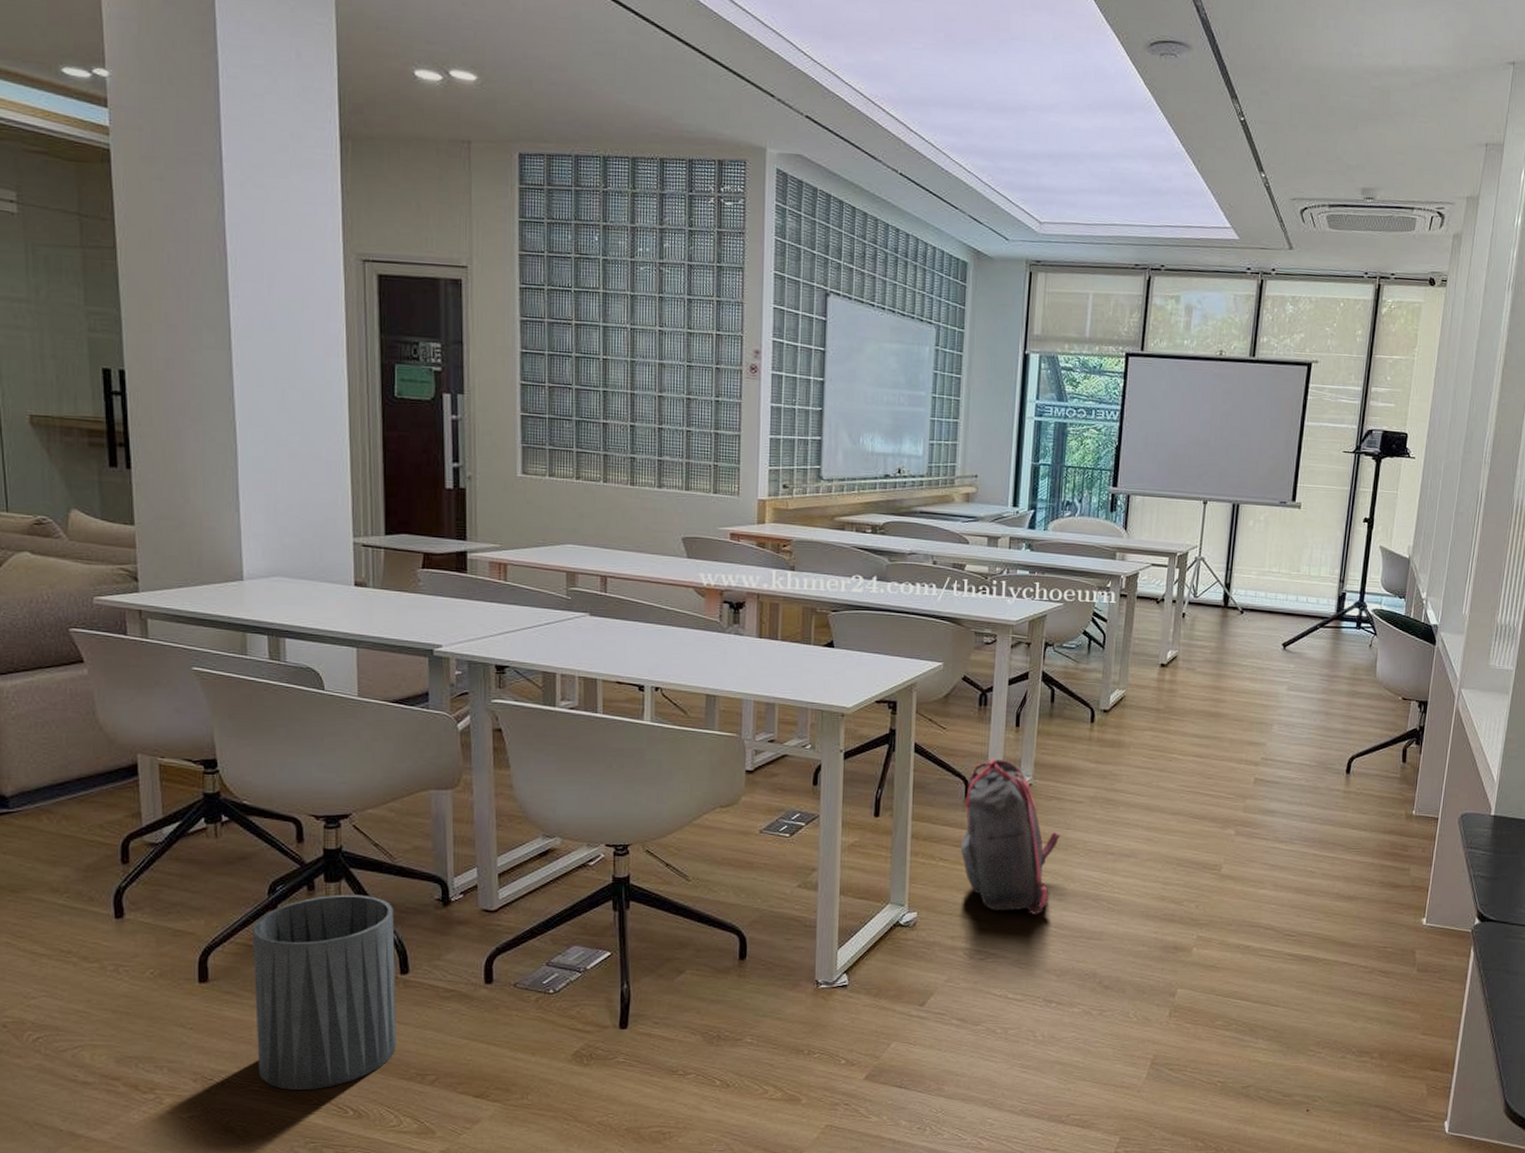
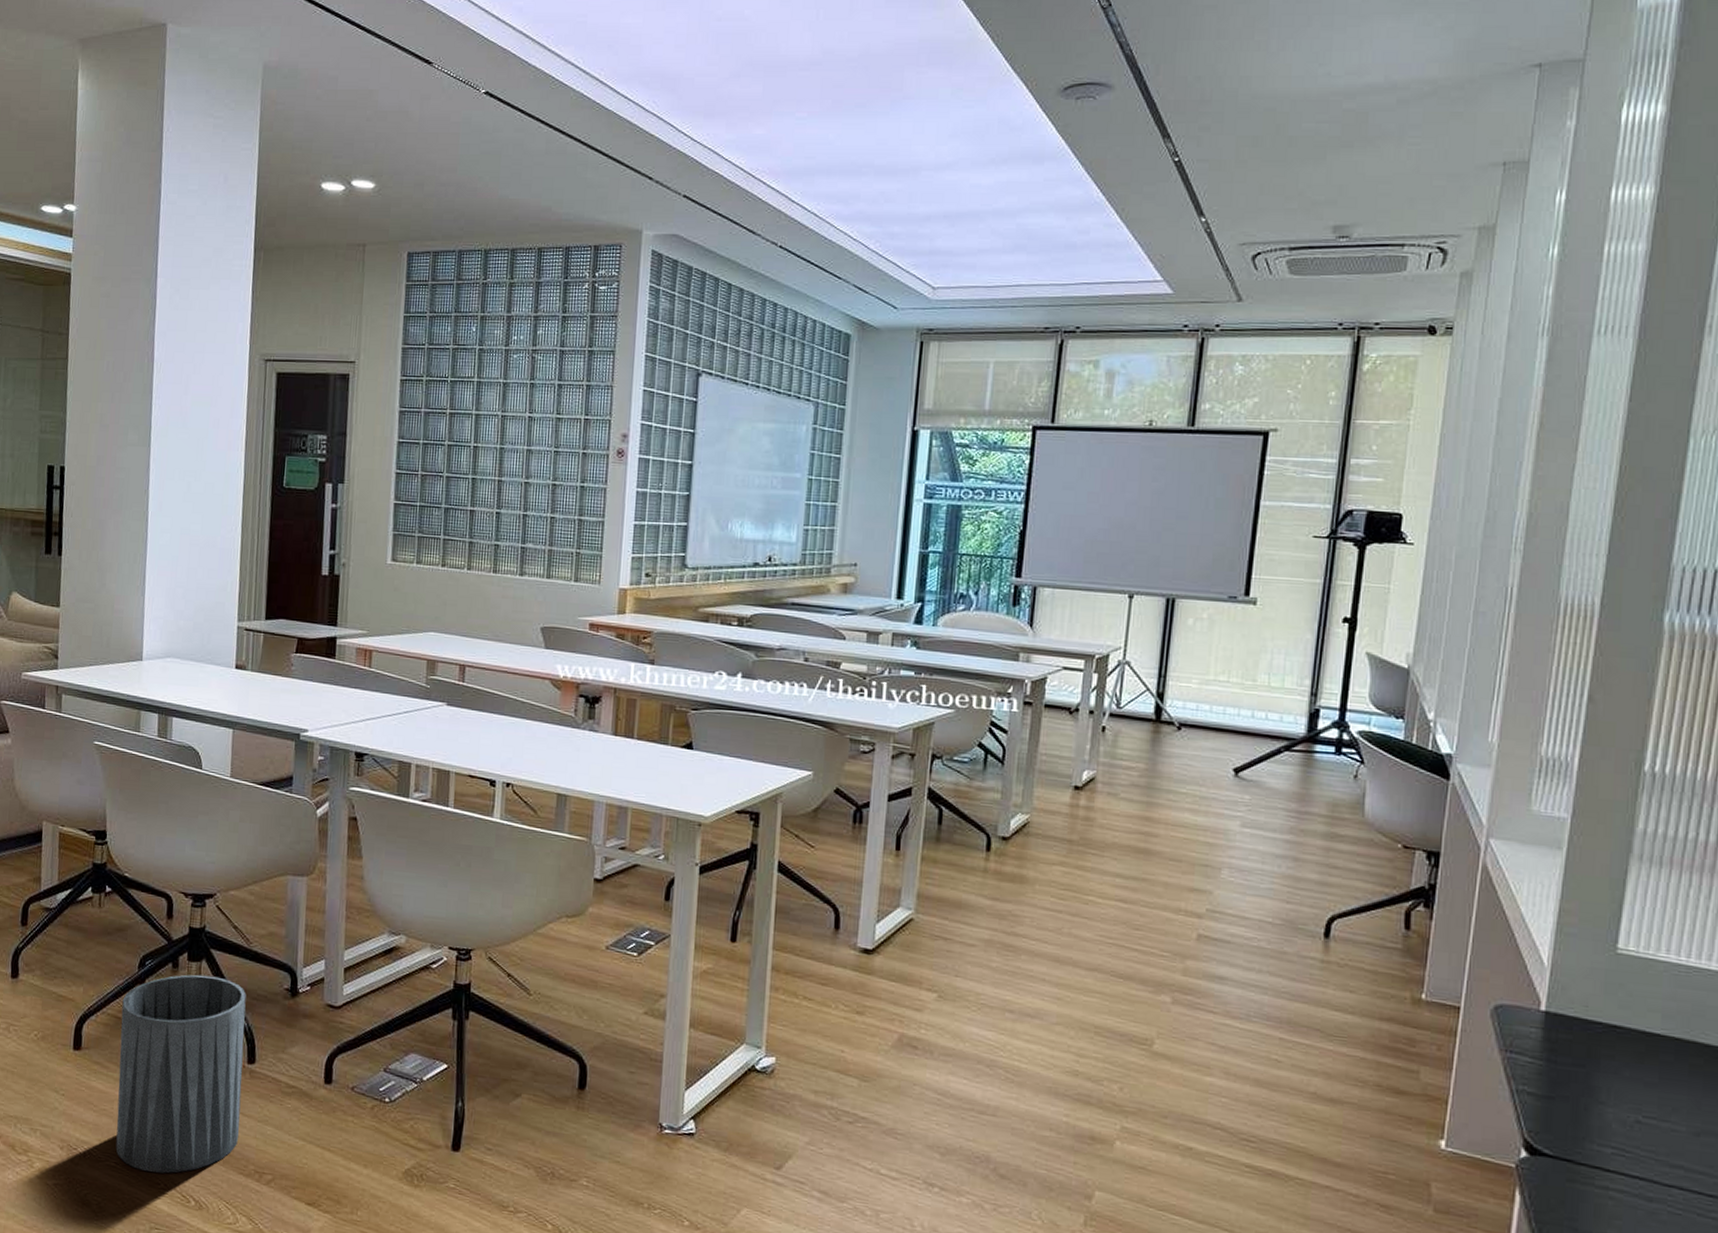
backpack: present [960,758,1061,915] -> none [827,885,948,1076]

